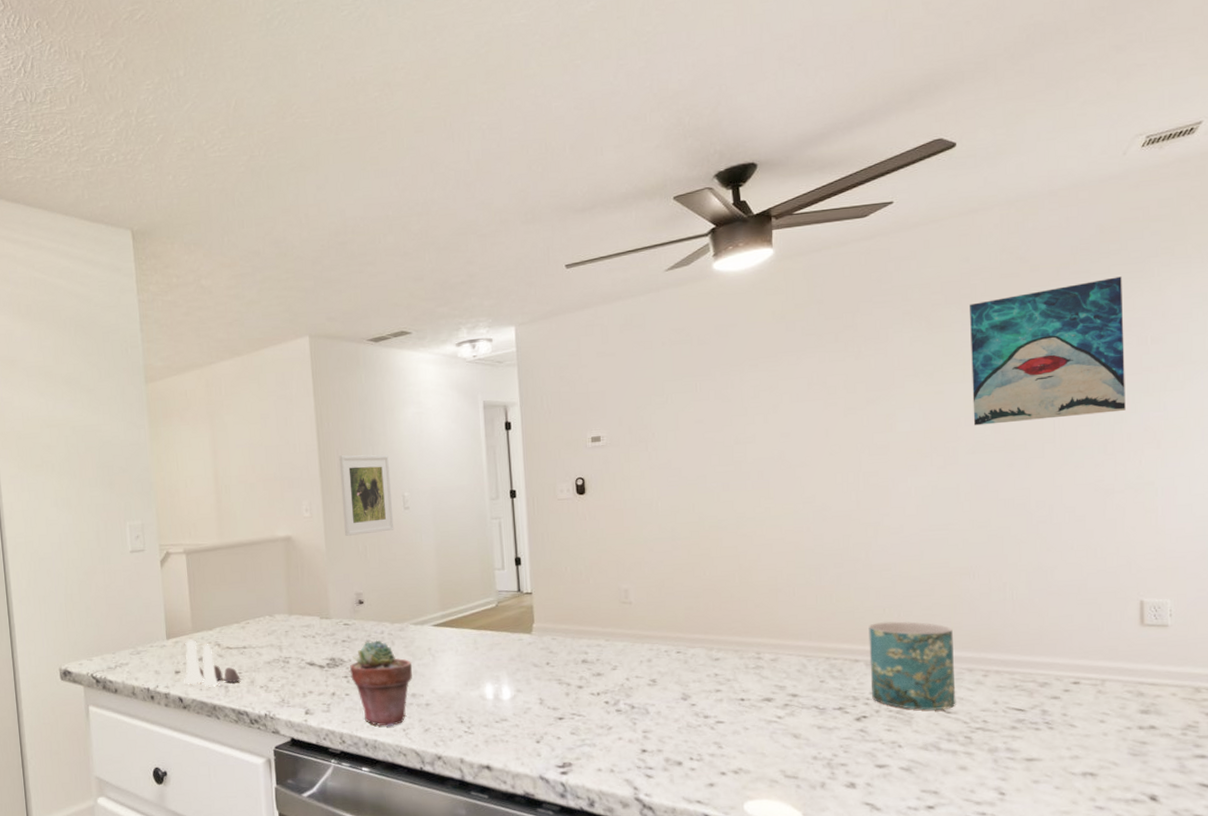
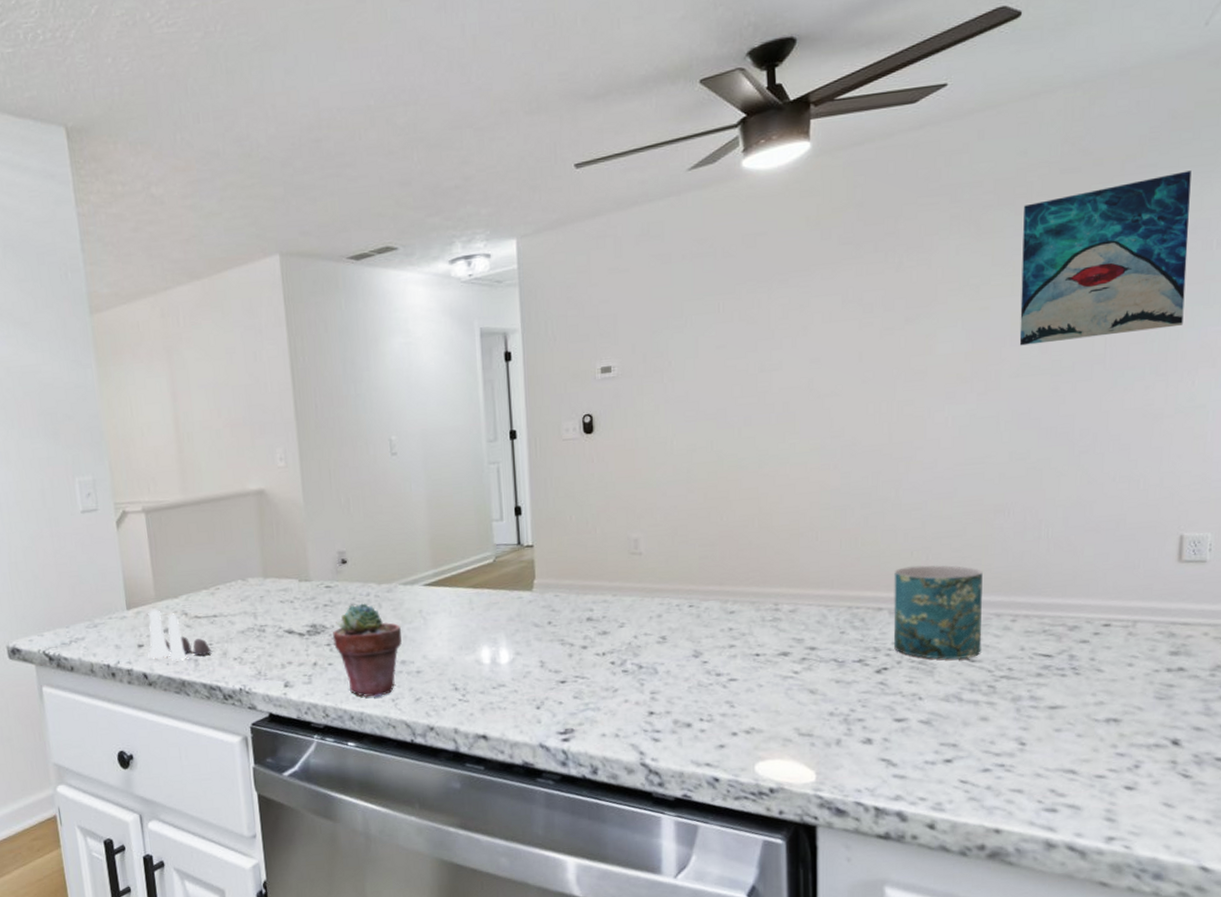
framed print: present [338,454,394,536] -> none [316,392,380,487]

